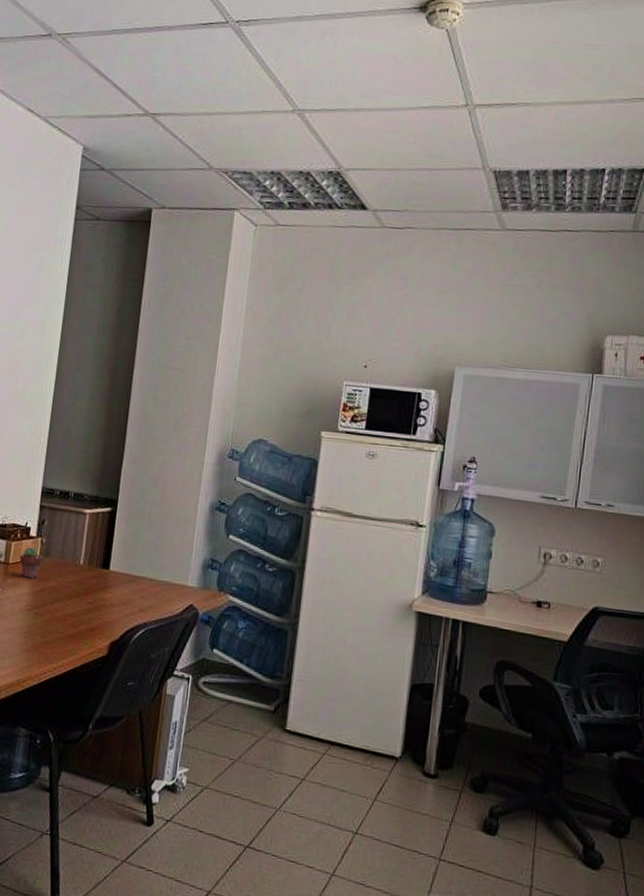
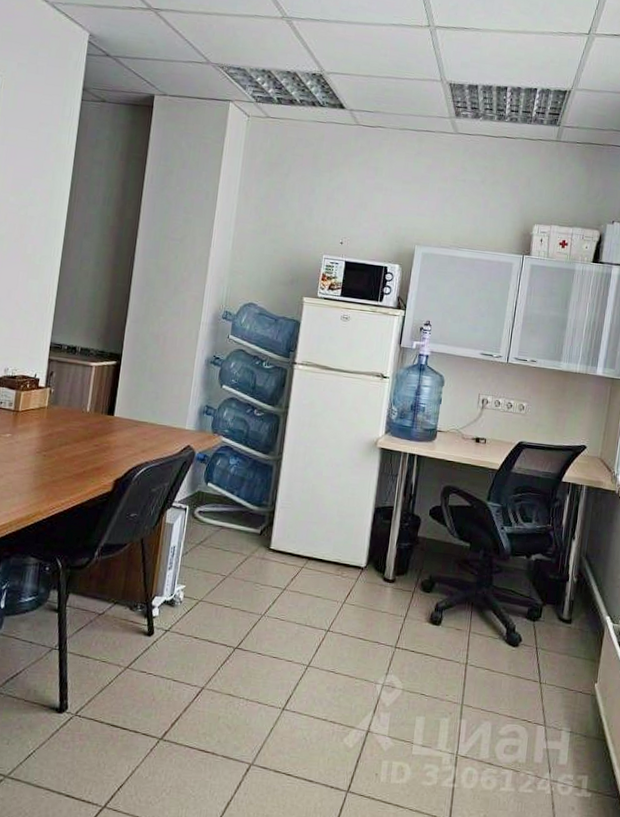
potted succulent: present [19,547,44,579] -> none [28,396,52,425]

